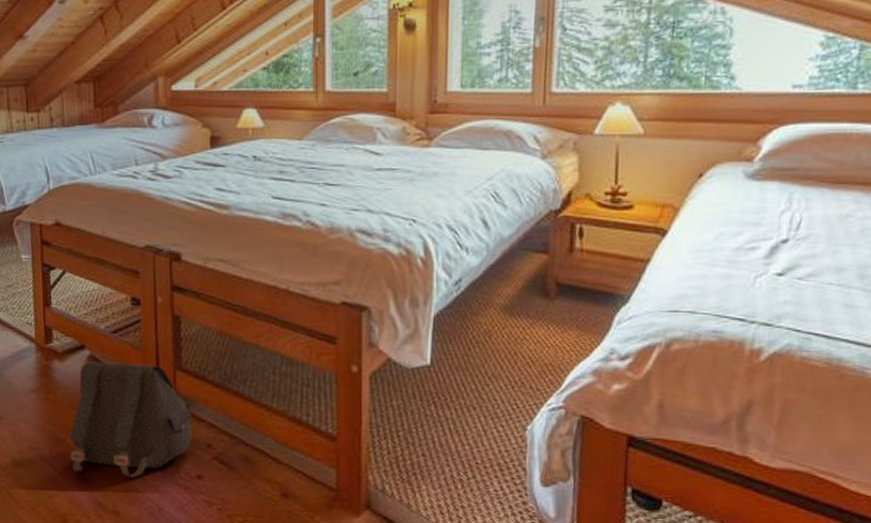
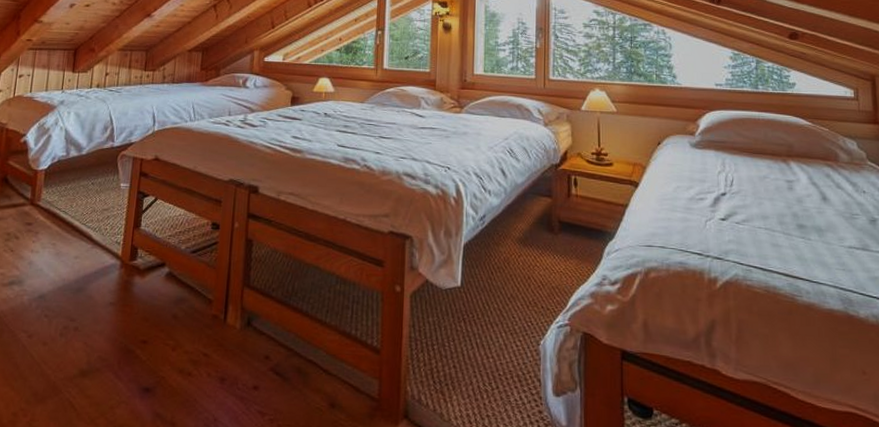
satchel: present [70,361,192,478] -> none [136,278,254,388]

